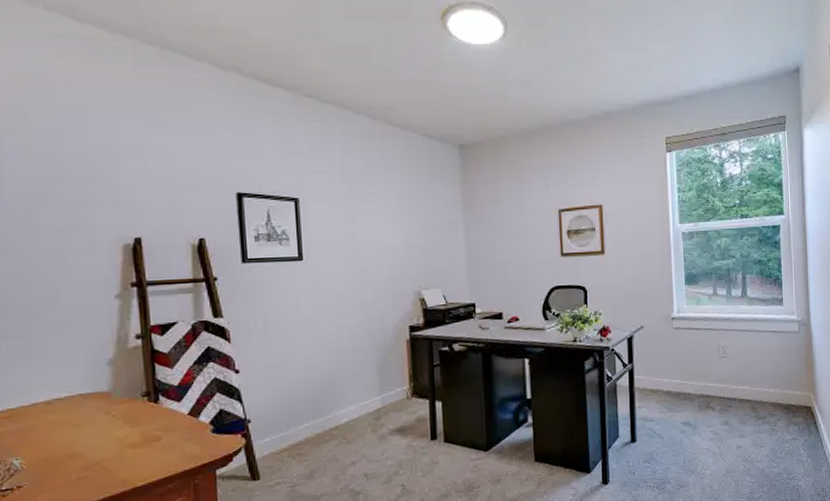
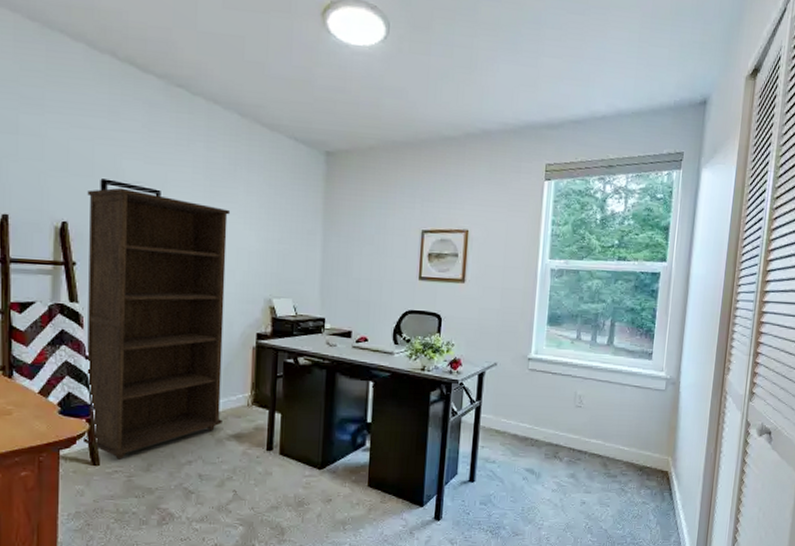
bookcase: none [223,199,383,471] -> present [82,187,231,460]

